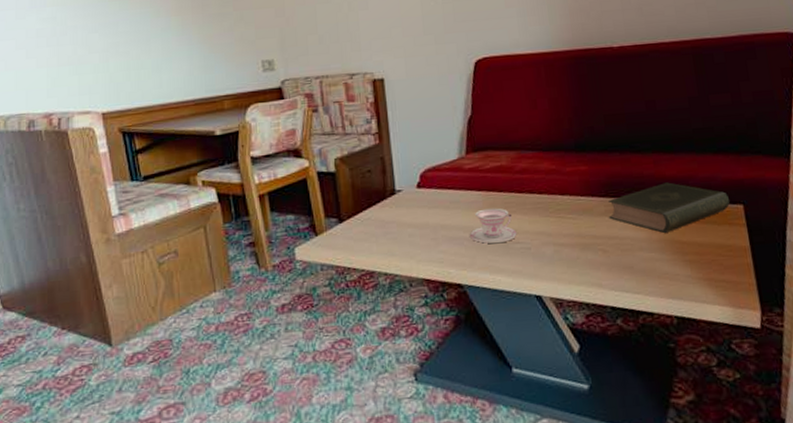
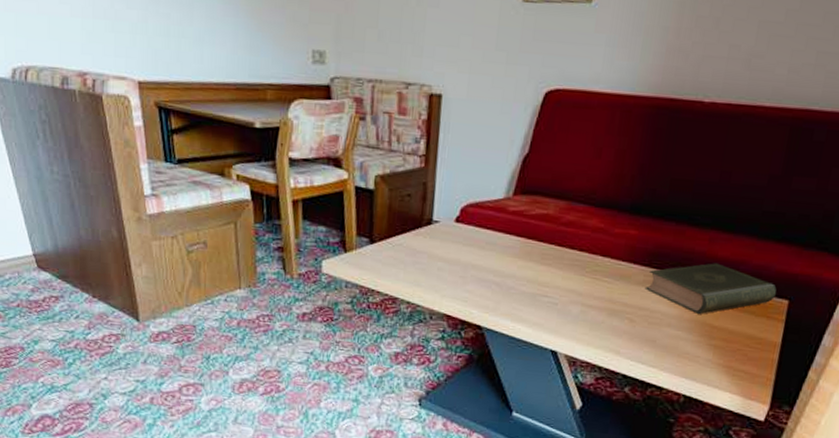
teacup: present [470,208,517,244] -> none [499,256,548,294]

